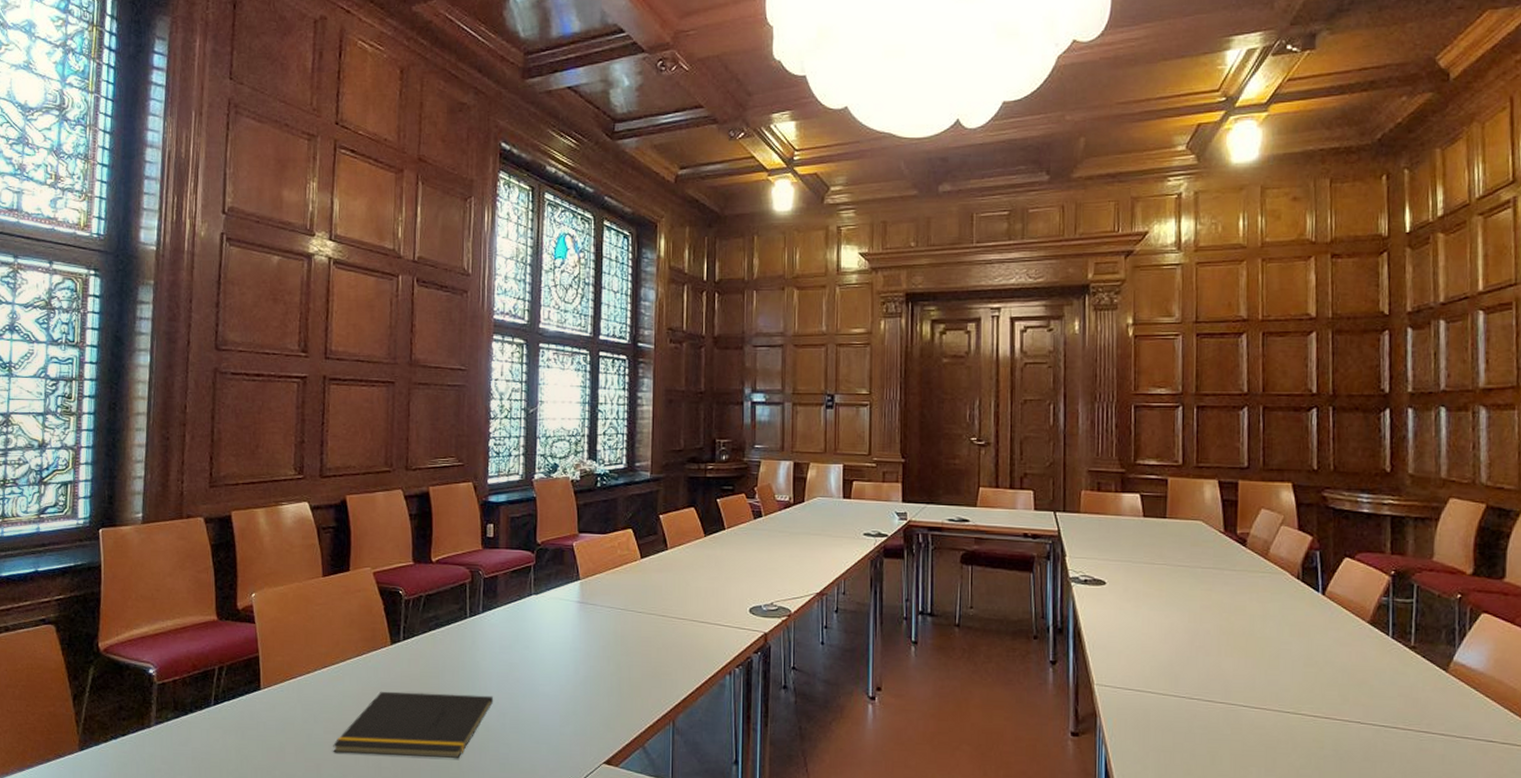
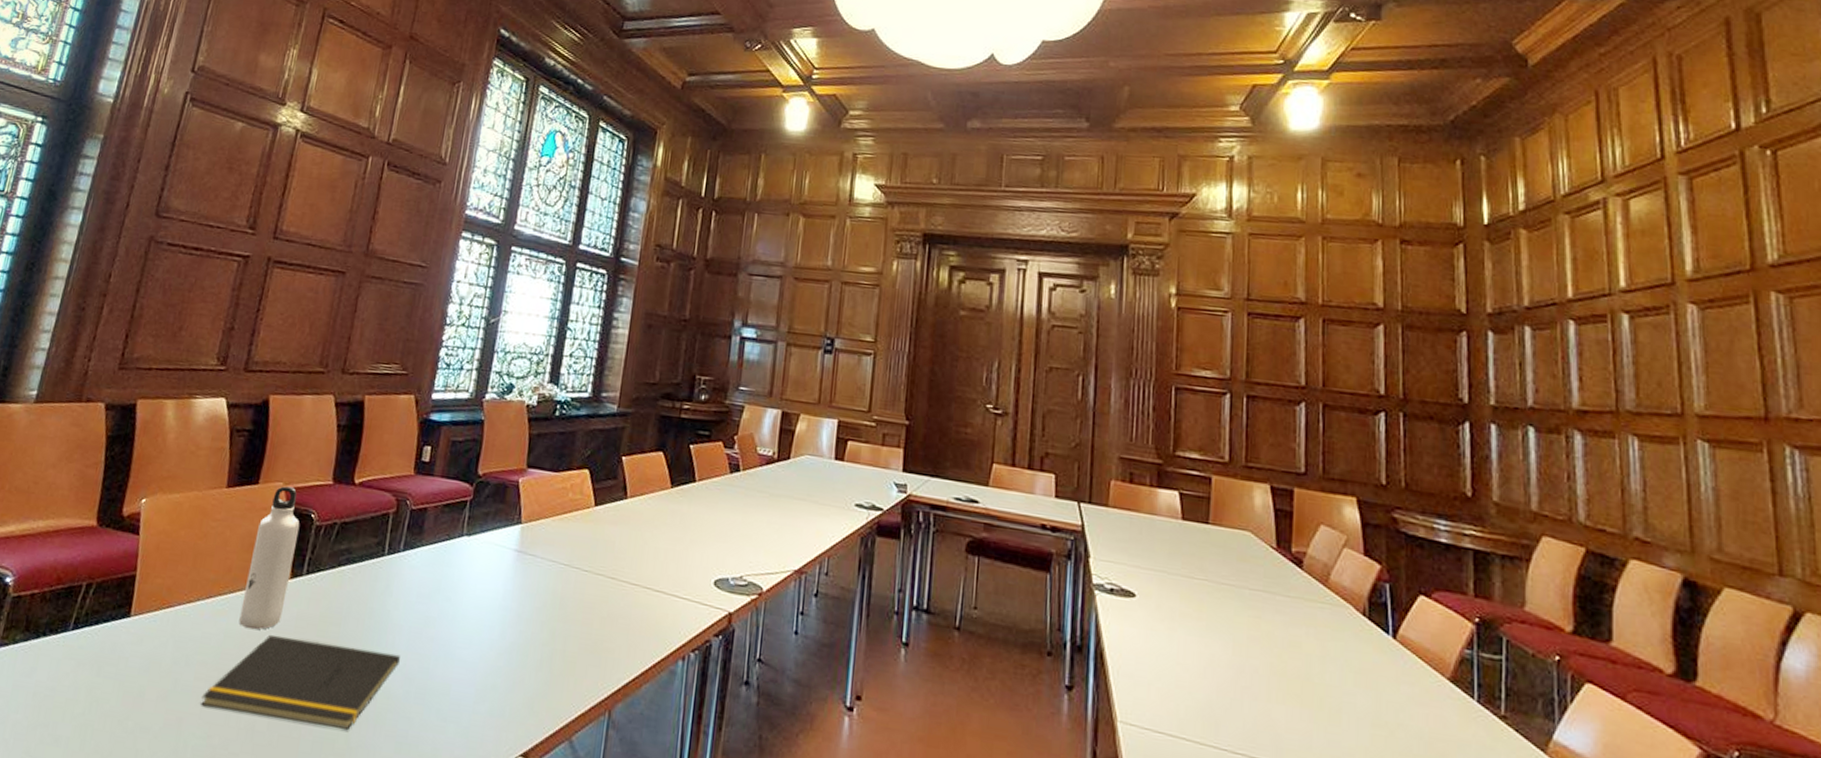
water bottle: none [353,570,391,689] -> present [239,486,300,630]

